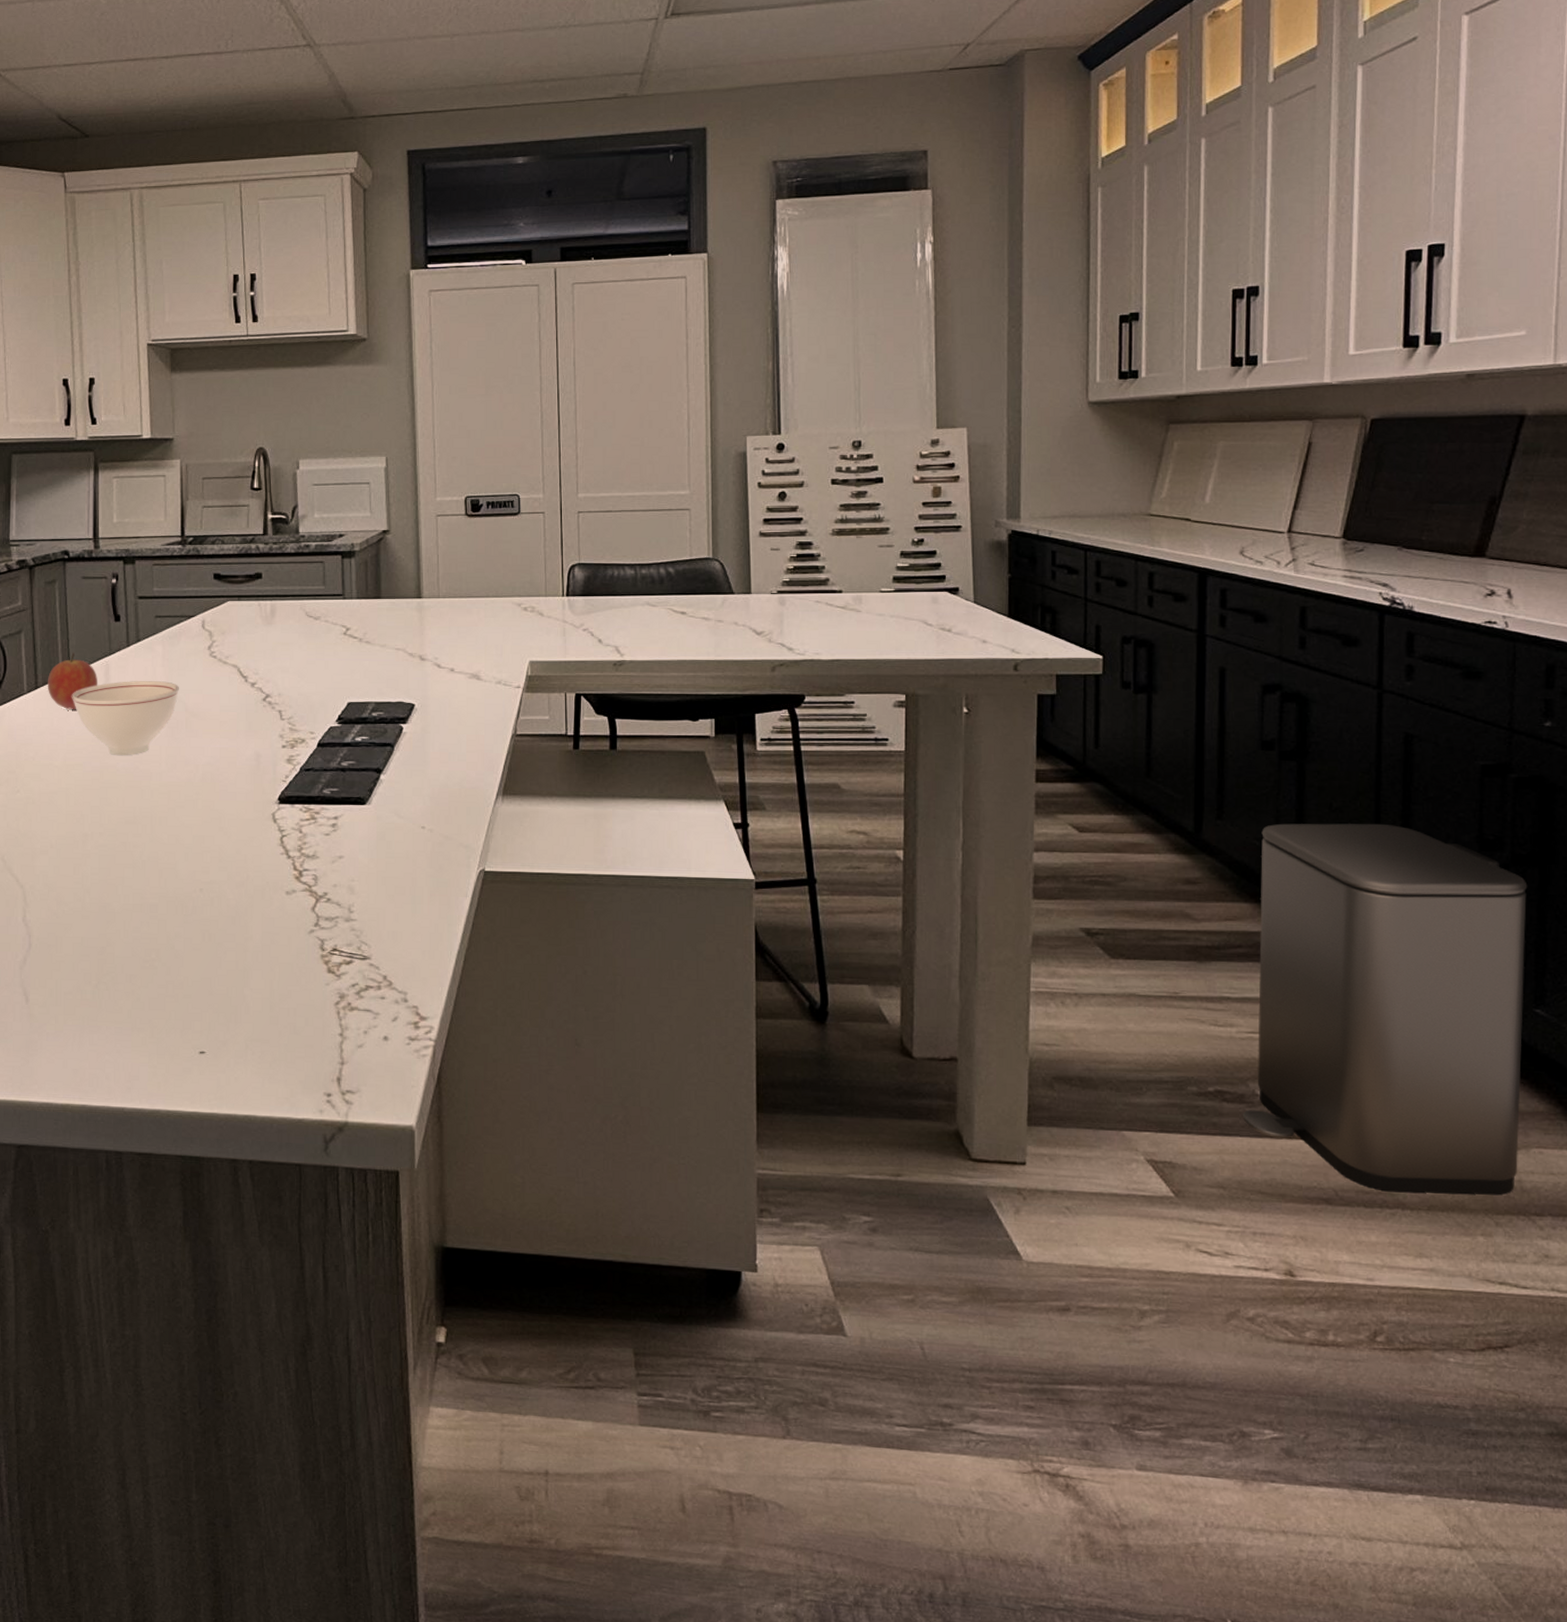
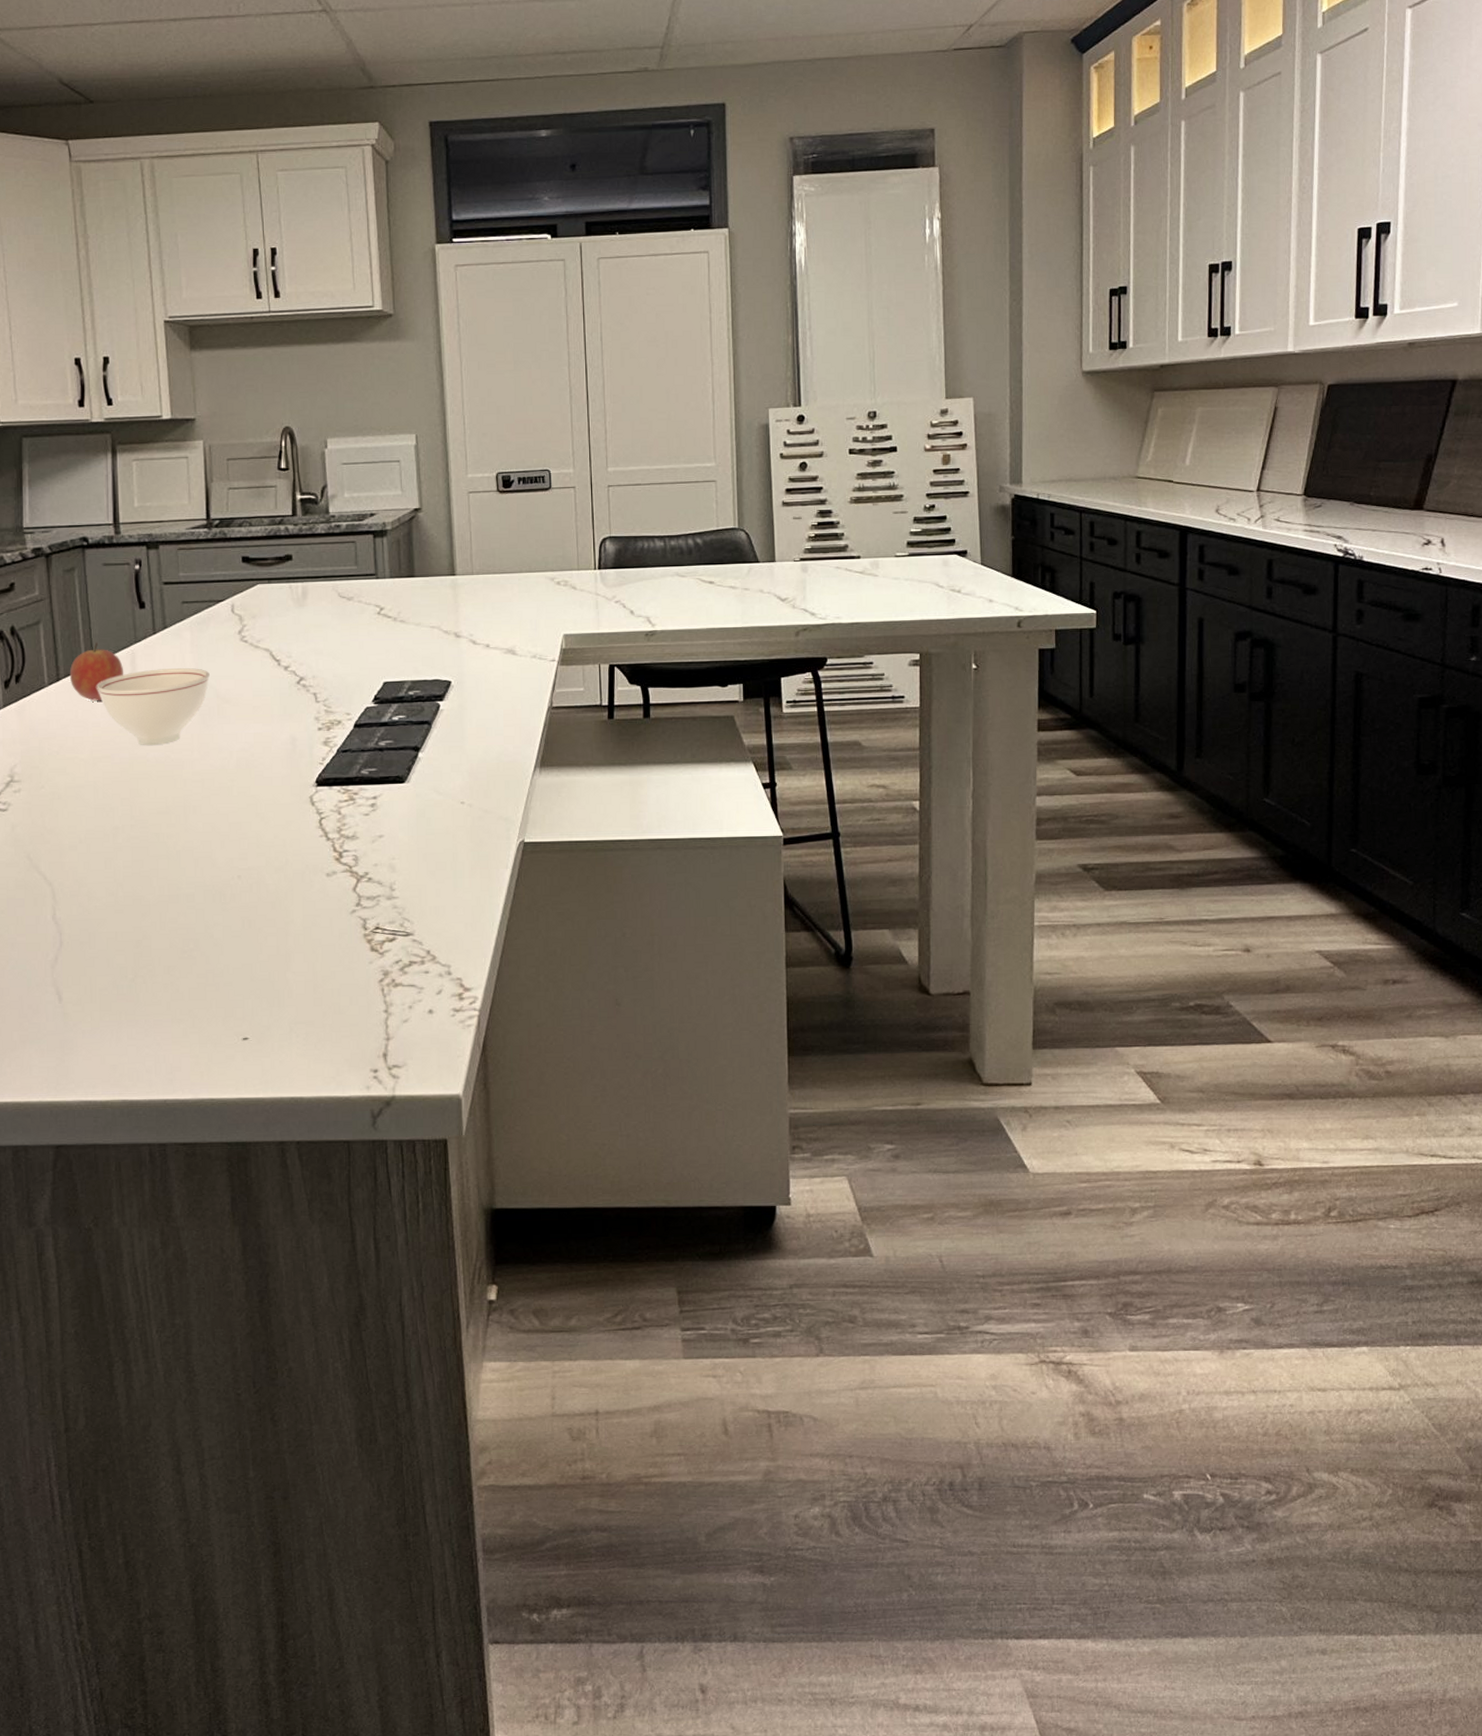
pedal bin: present [1242,823,1528,1195] -> none [1218,754,1456,1084]

